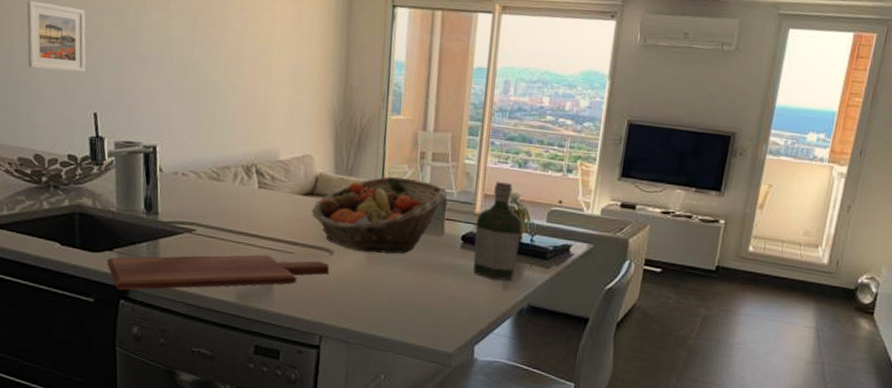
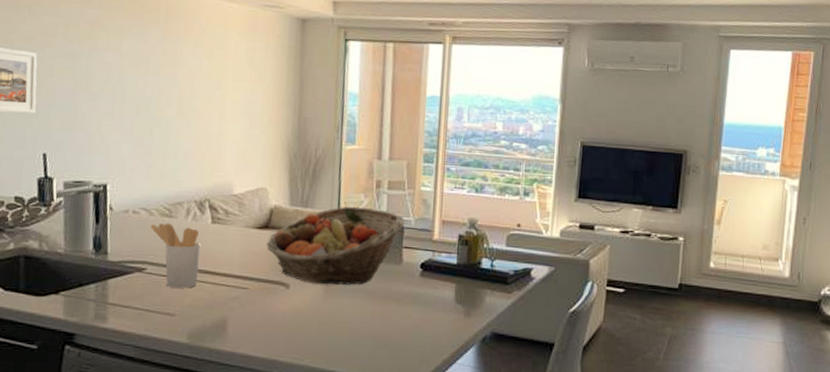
cutting board: present [107,254,329,291] -> none [52,291,285,336]
utensil holder: none [198,186,248,251] -> present [150,223,201,288]
bottle: present [473,182,522,281] -> none [433,208,482,308]

